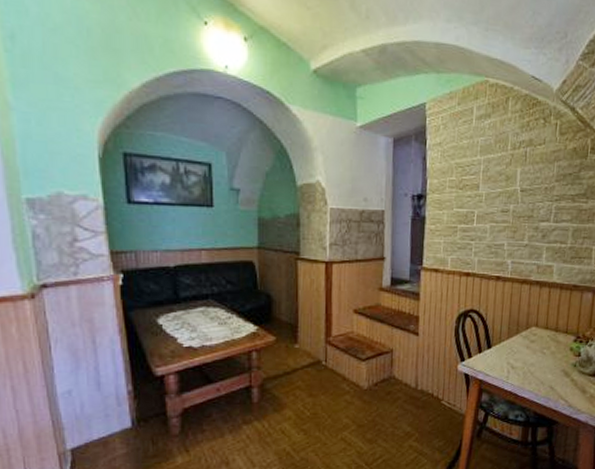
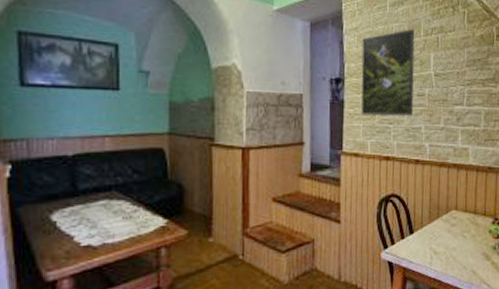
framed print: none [442,142,502,233] -> present [361,28,415,116]

